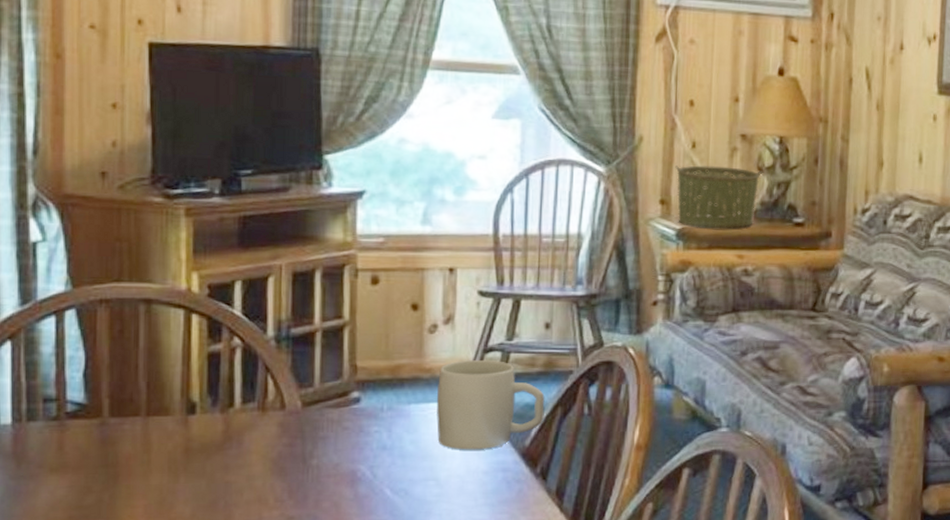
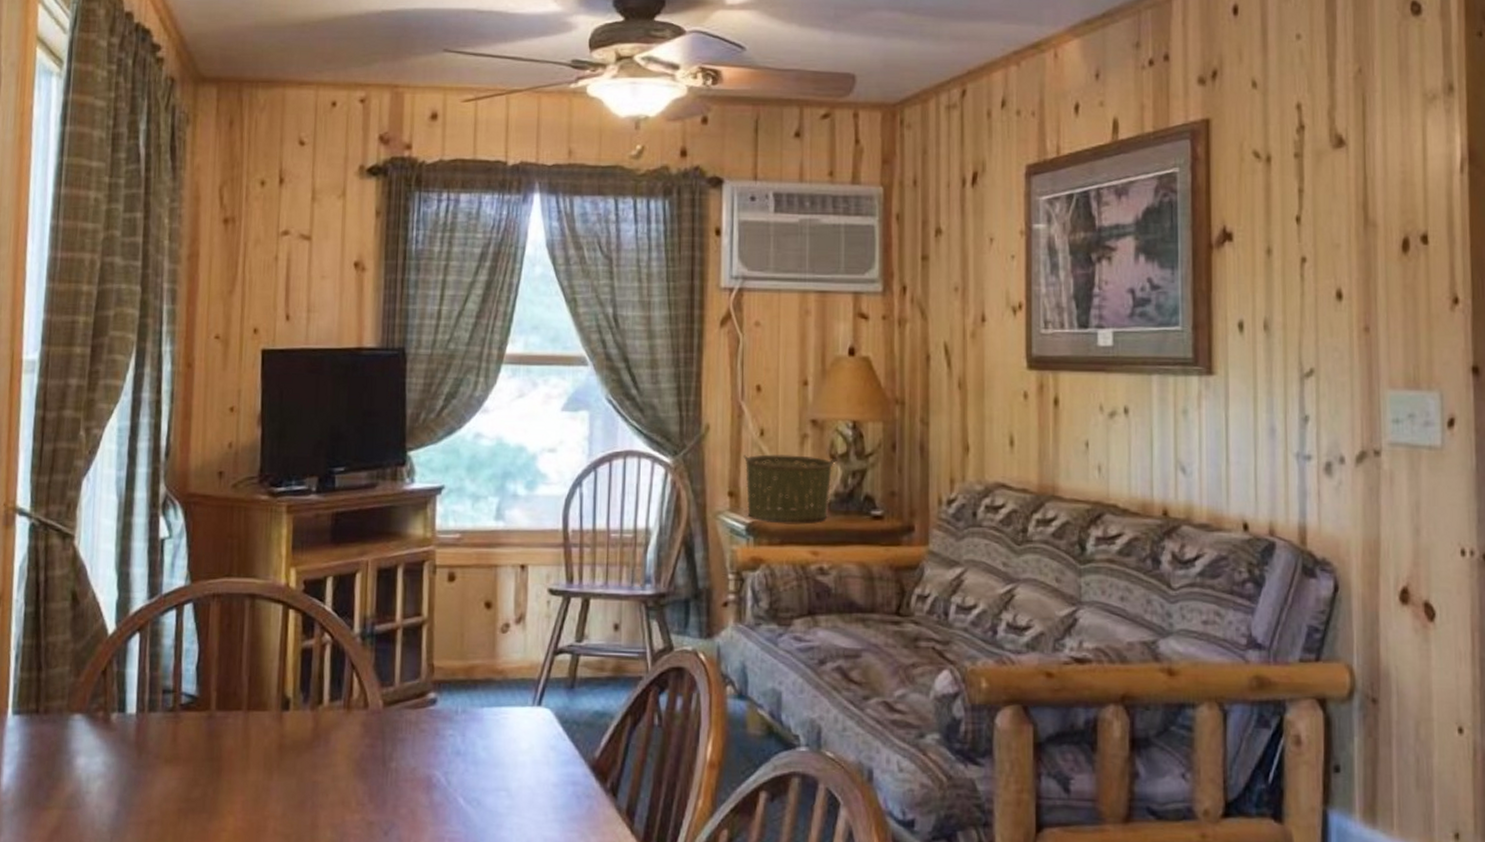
mug: present [436,360,545,450] -> none [507,662,614,760]

